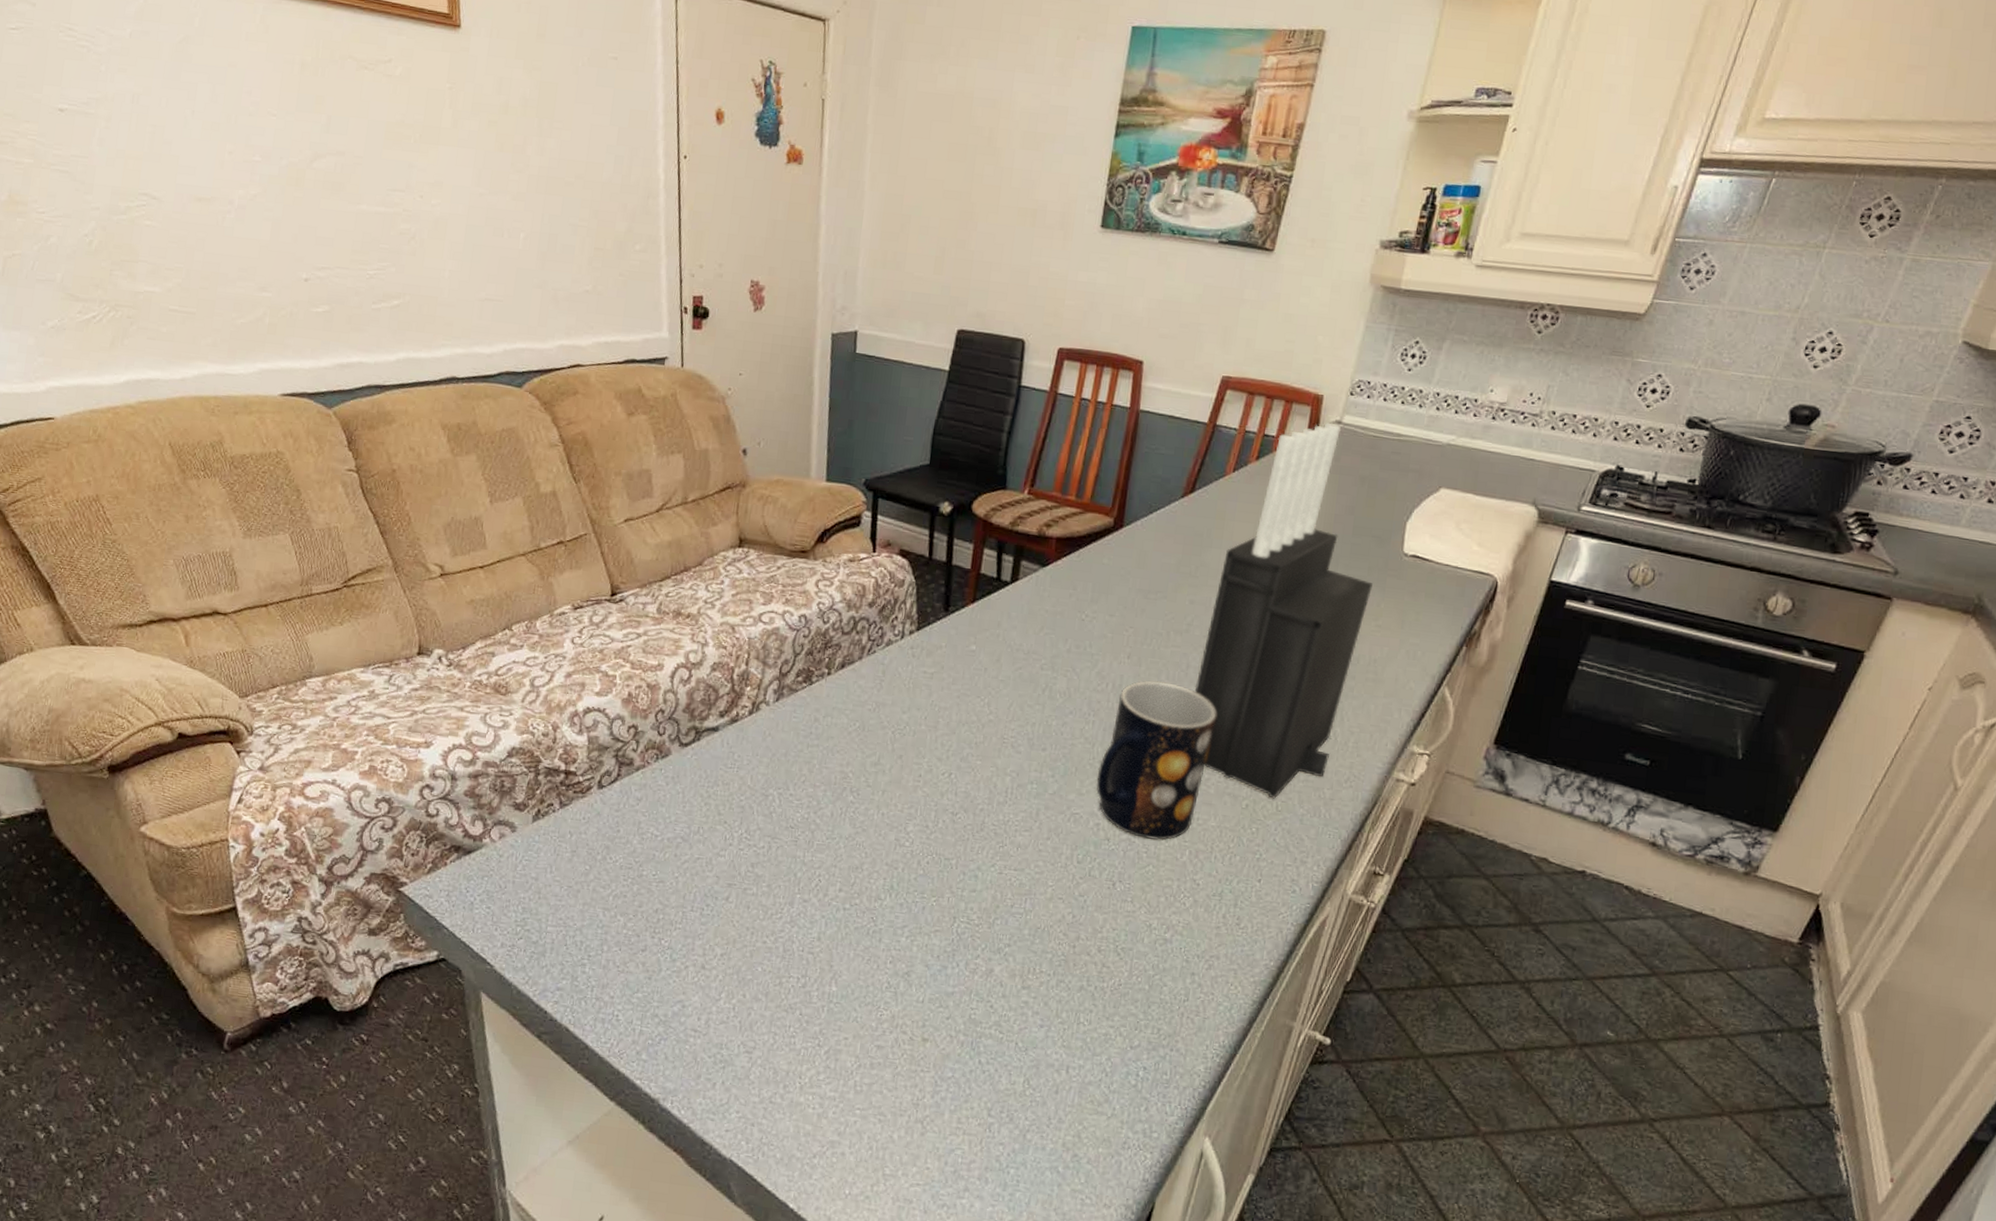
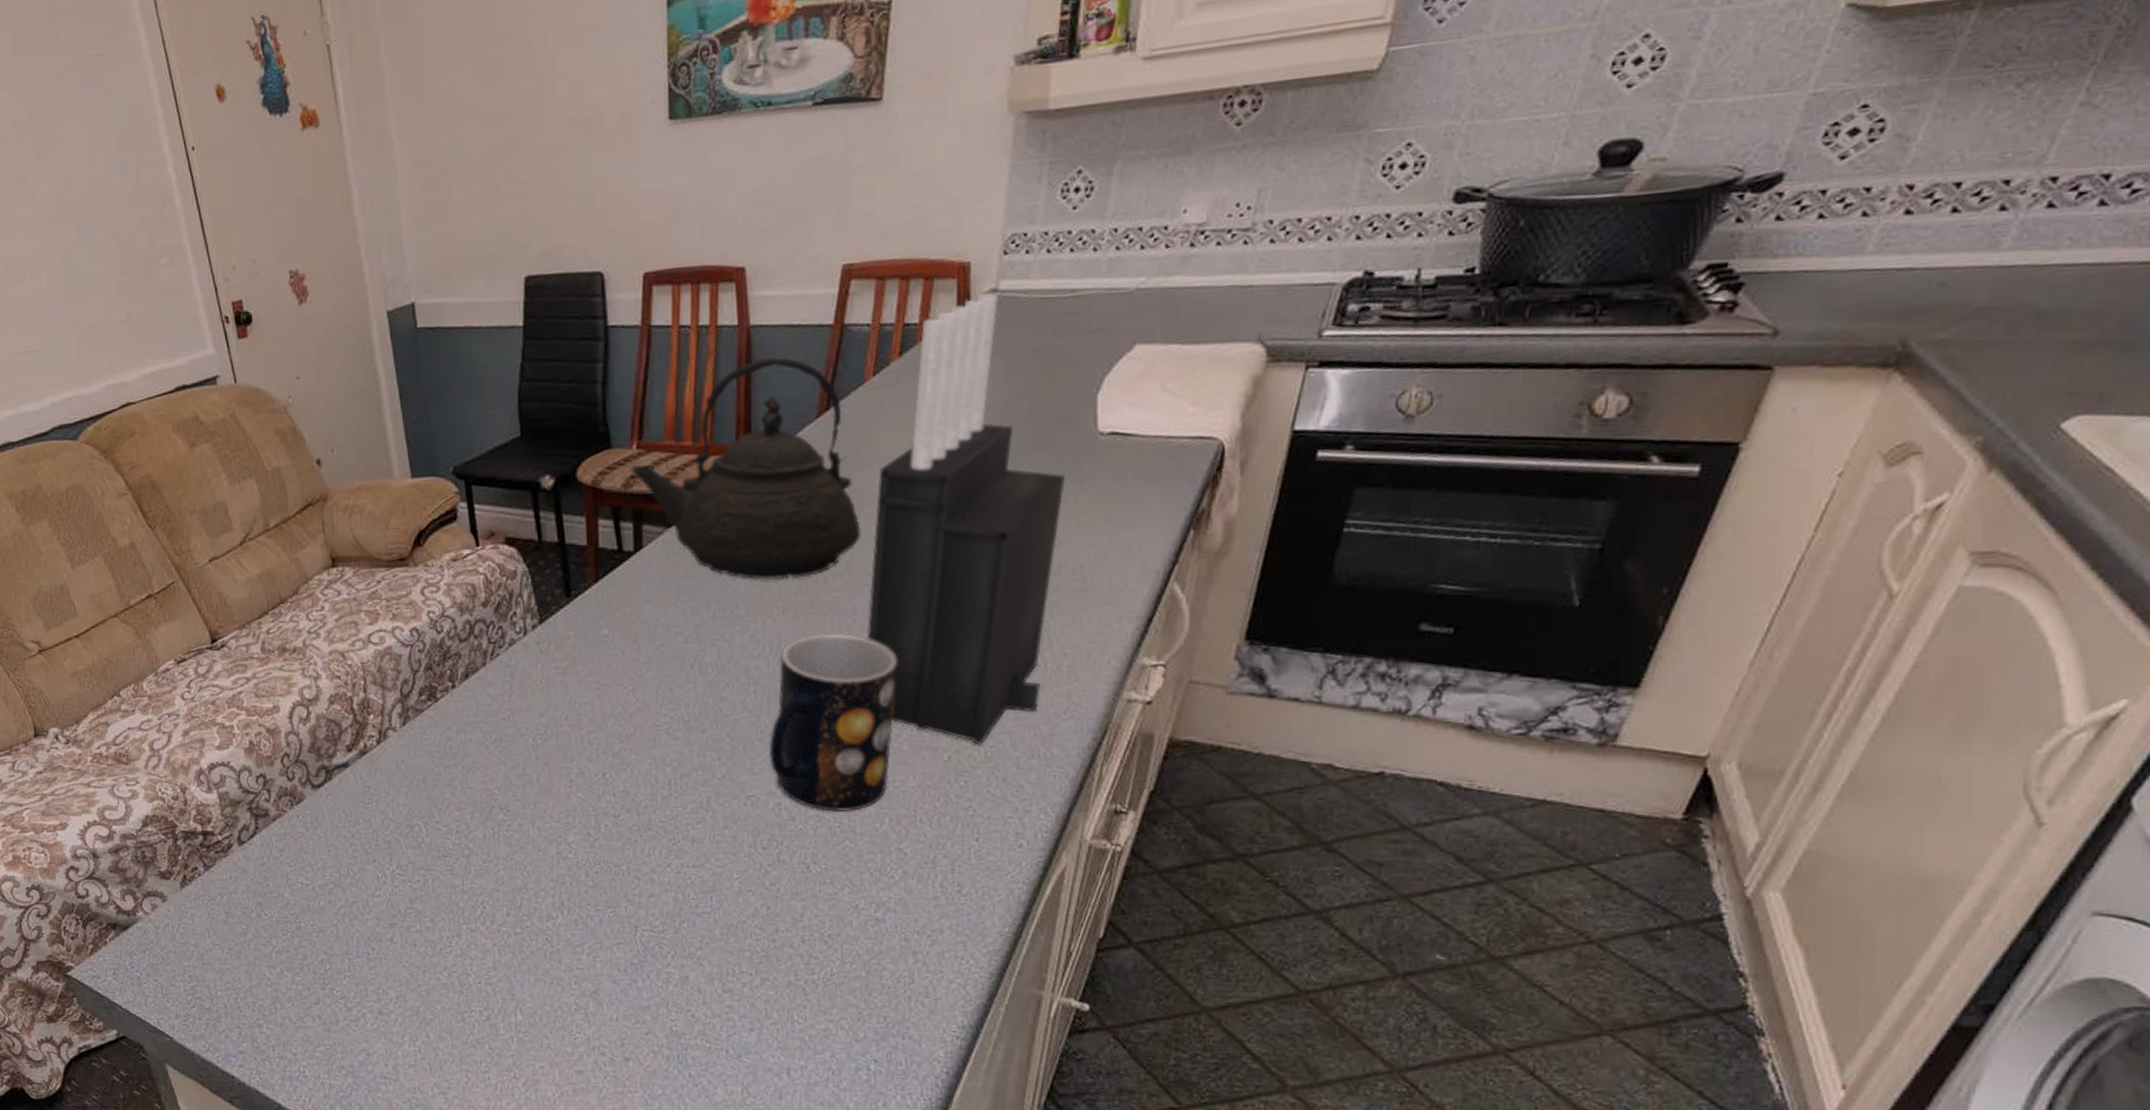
teakettle: none [1018,439,1204,630] -> present [629,357,861,580]

